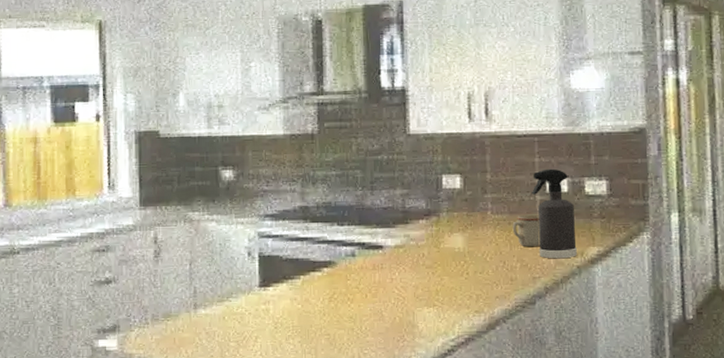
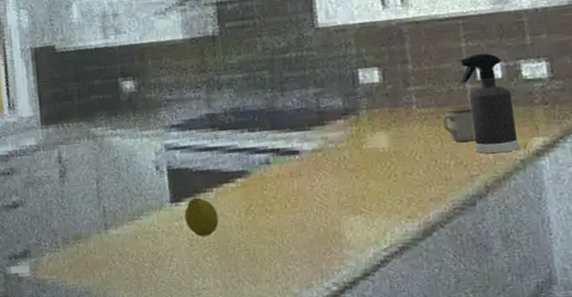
fruit: none [271,283,303,320] -> present [184,197,219,237]

